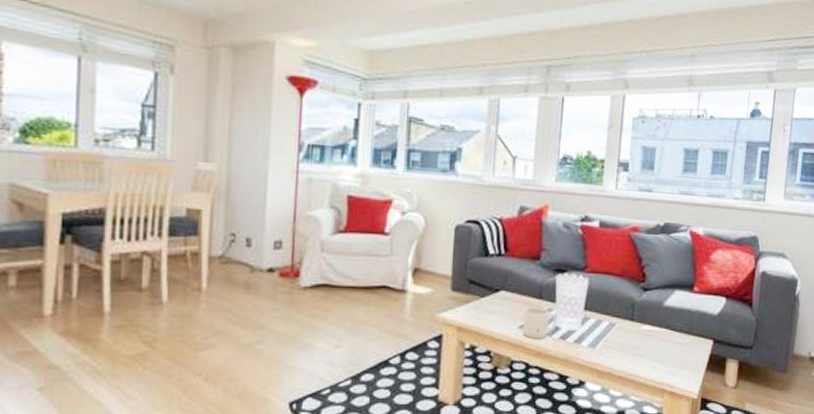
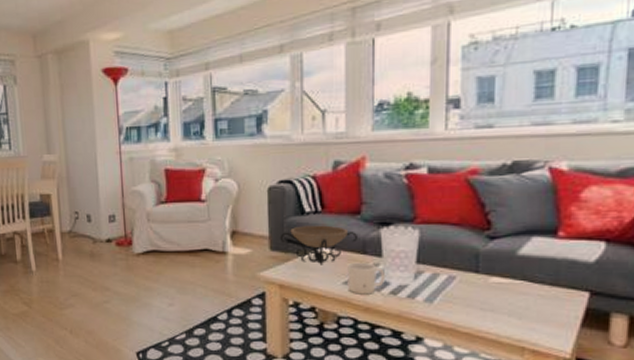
decorative bowl: none [462,267,535,308] -> present [279,225,357,265]

